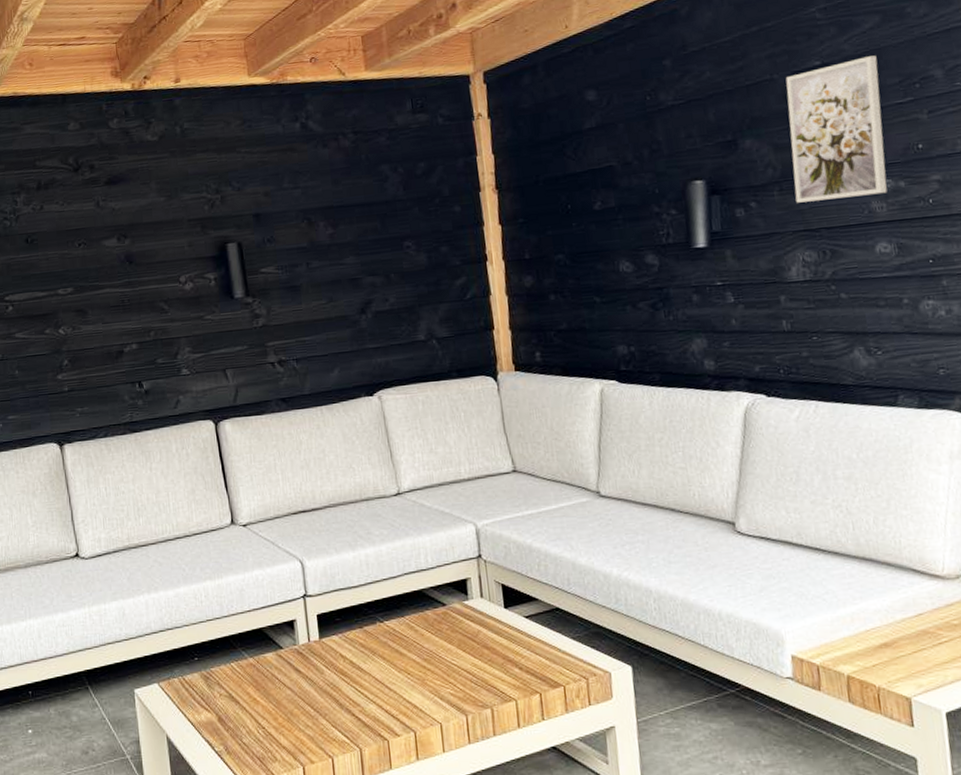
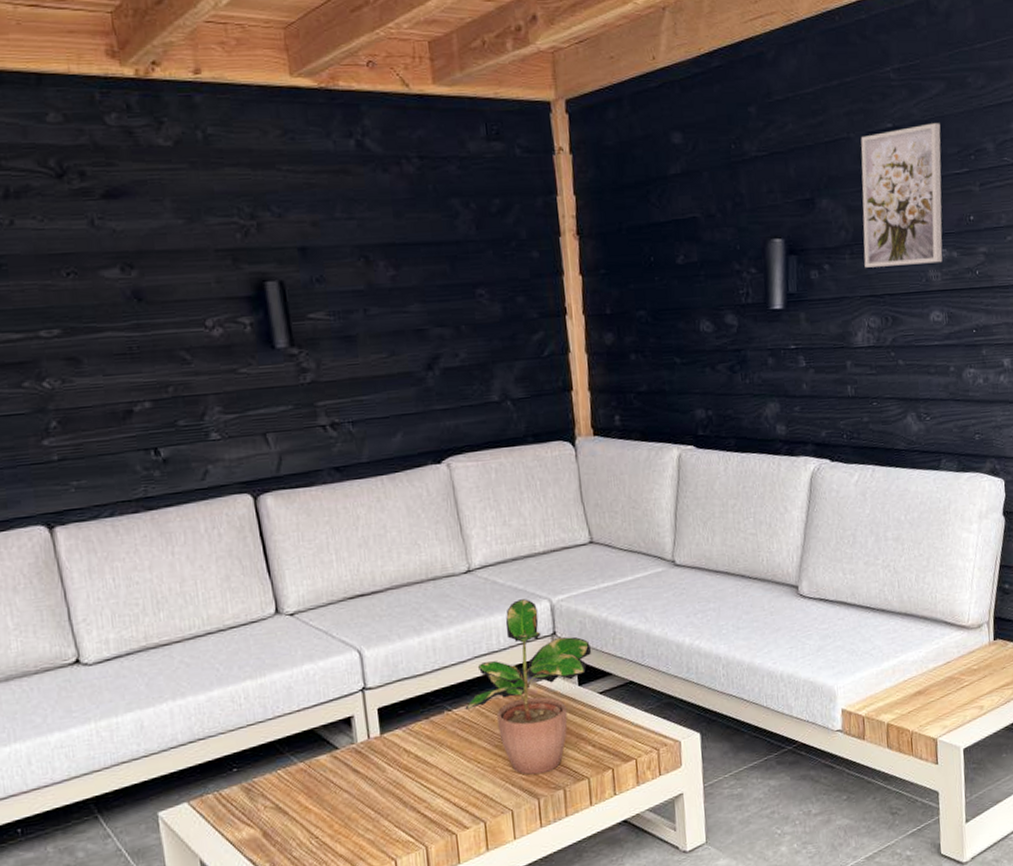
potted plant: none [396,522,517,691] -> present [465,599,592,775]

